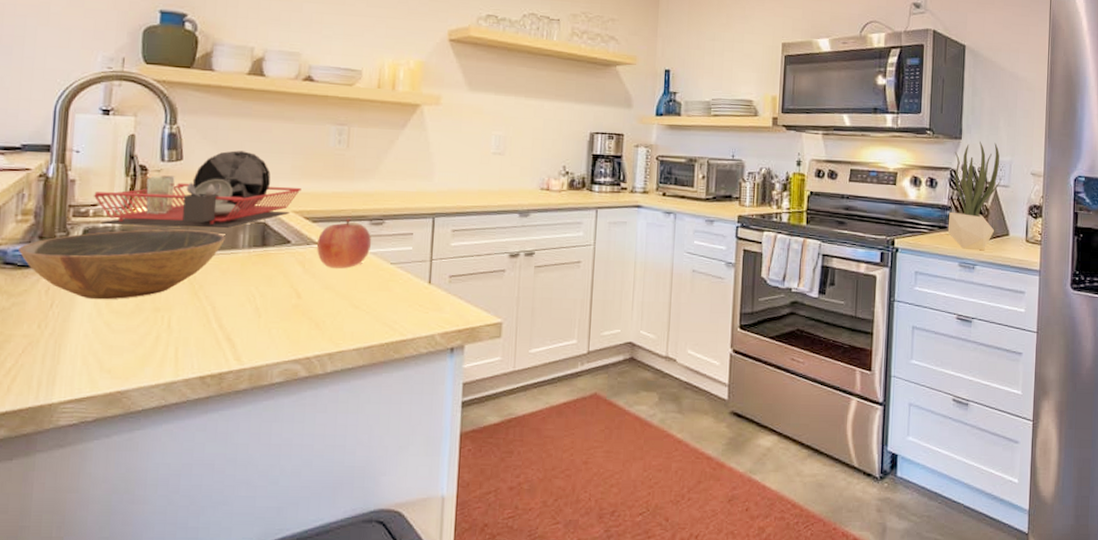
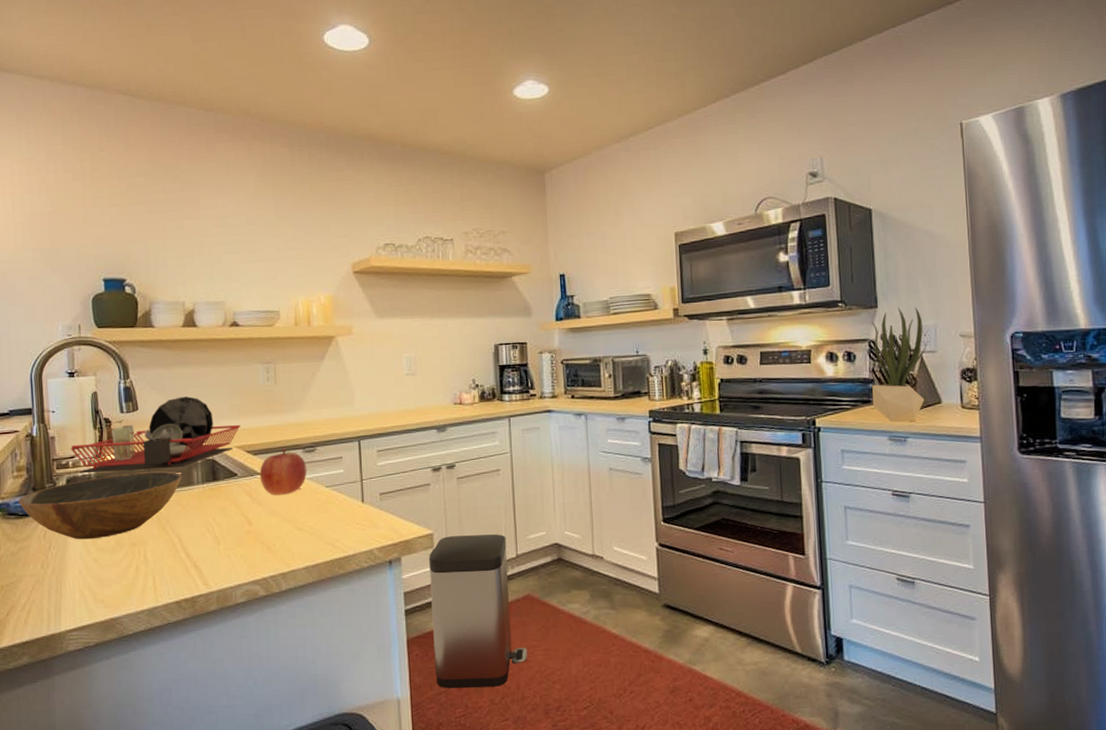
pedal bin: none [487,327,588,488] -> present [429,534,528,688]

